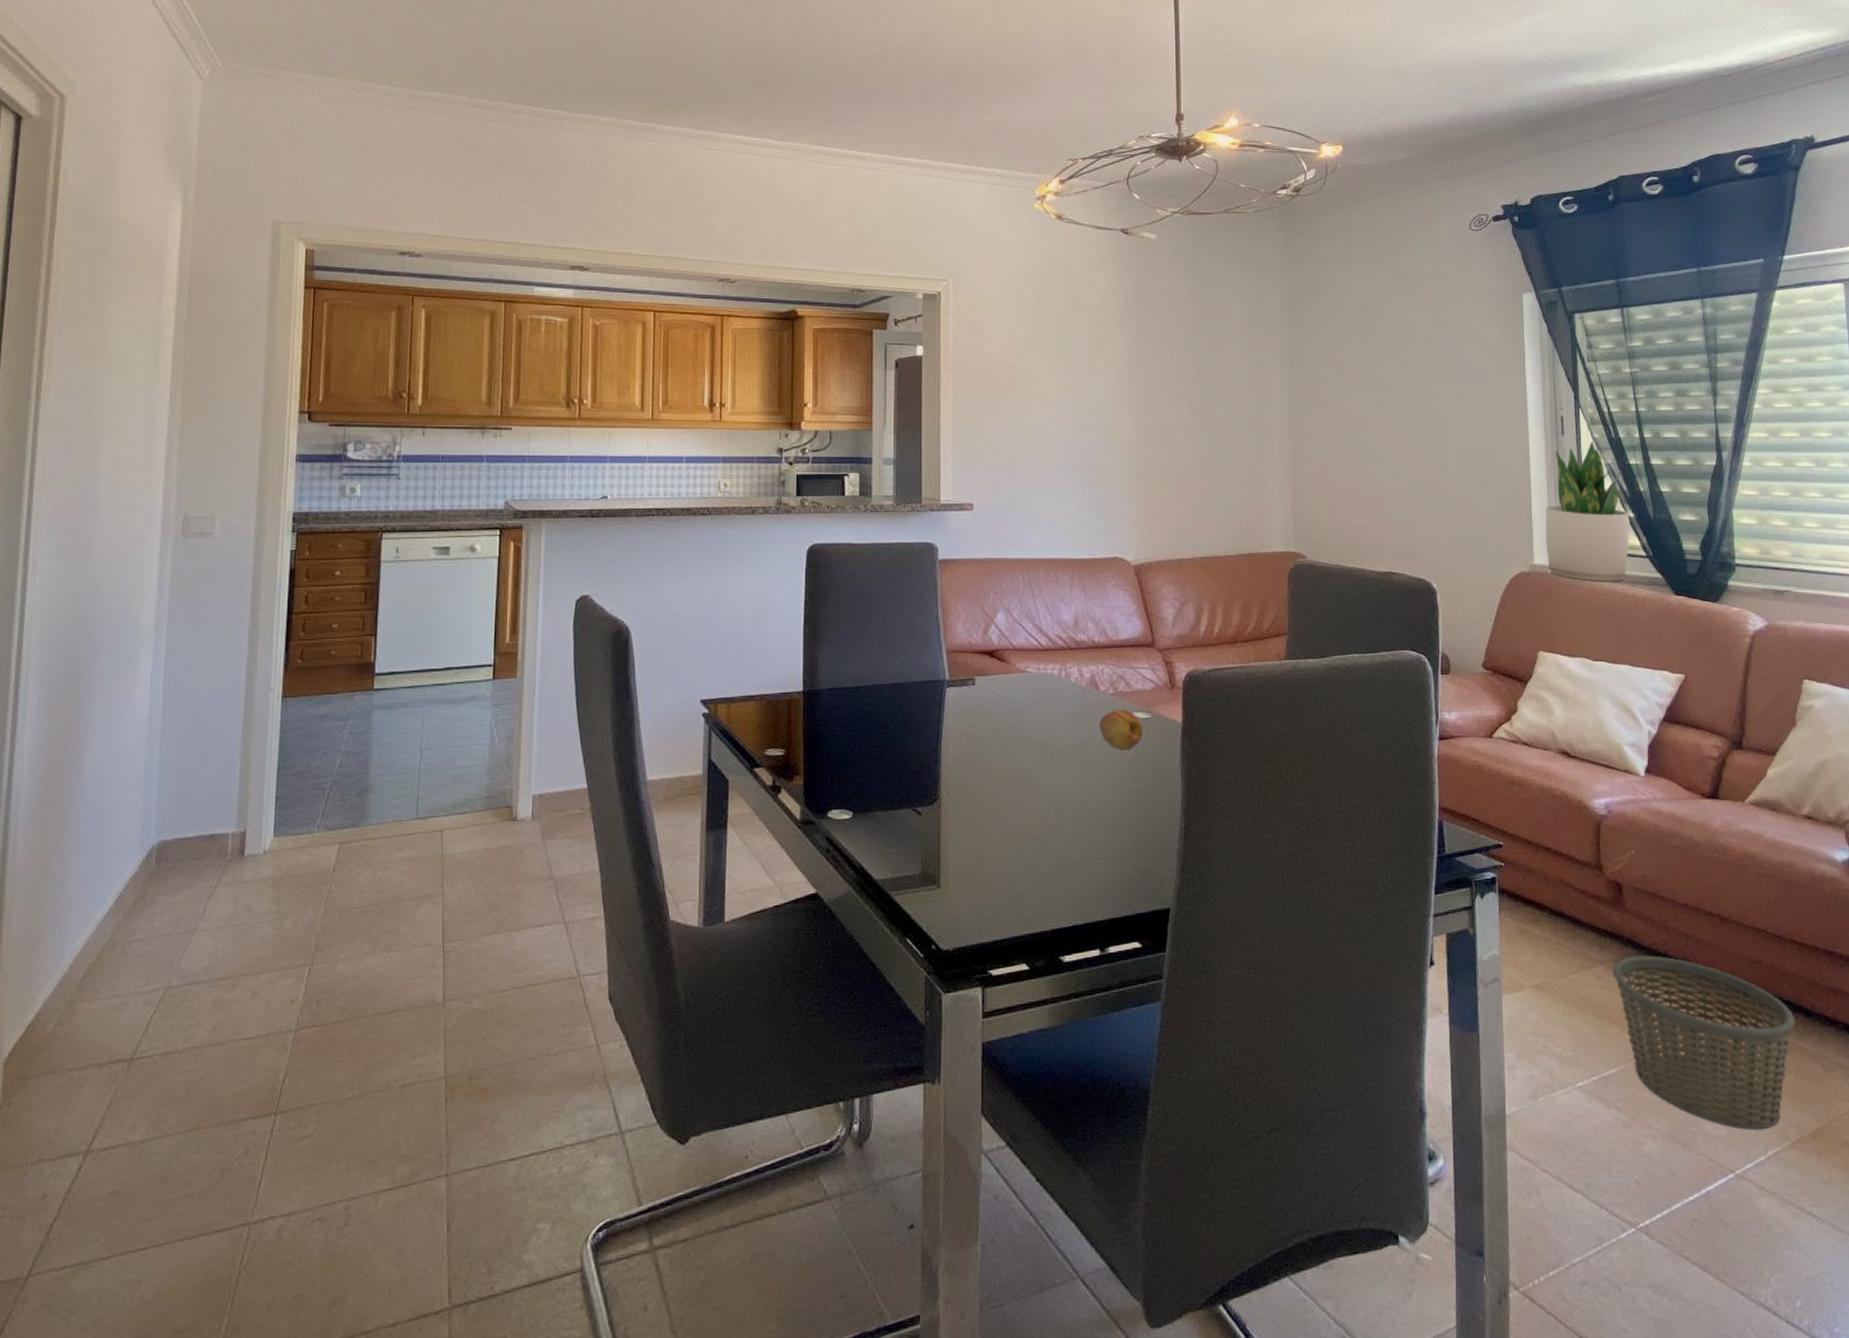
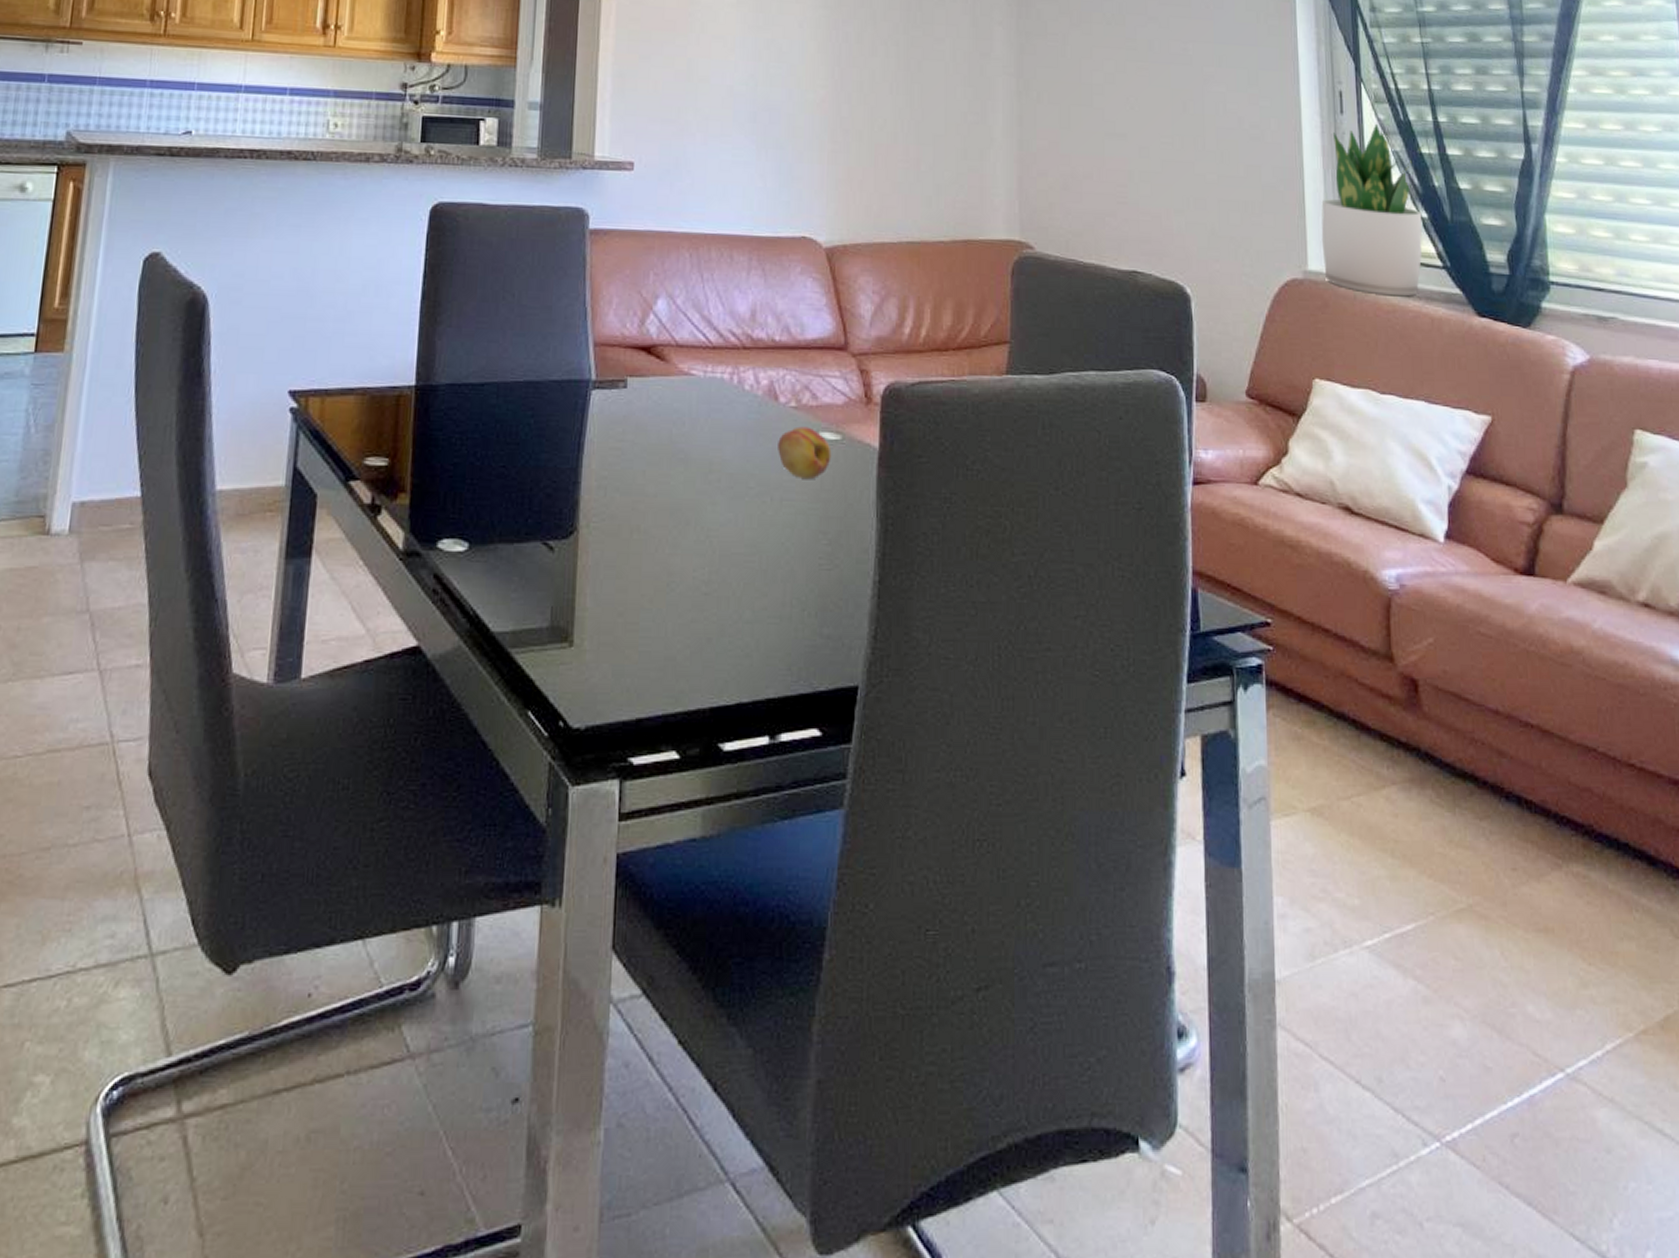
basket: present [1612,955,1795,1130] -> none [1407,775,1636,1015]

